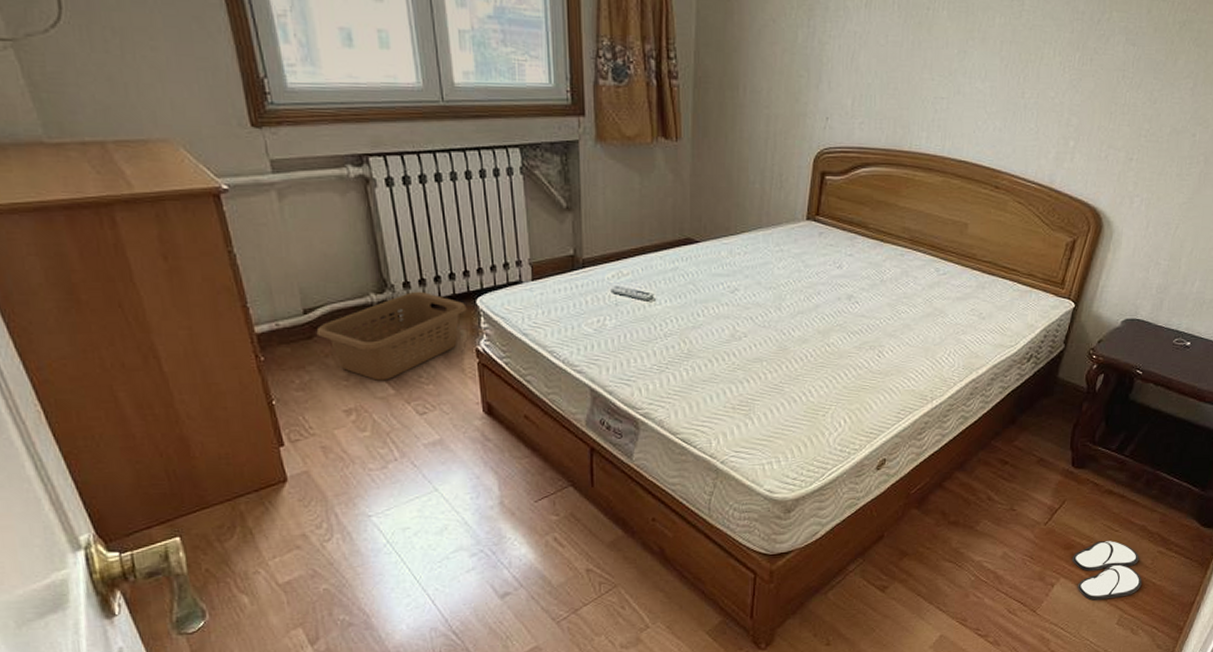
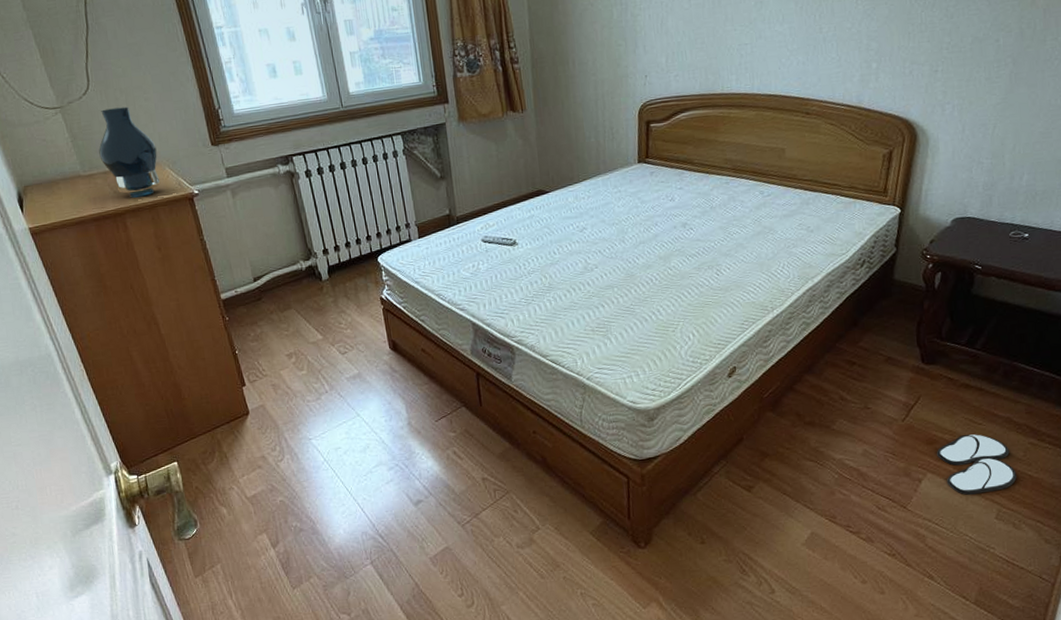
vase: none [74,53,171,184] -> present [99,106,161,198]
laundry basket: present [316,291,467,381] -> none [263,255,371,329]

